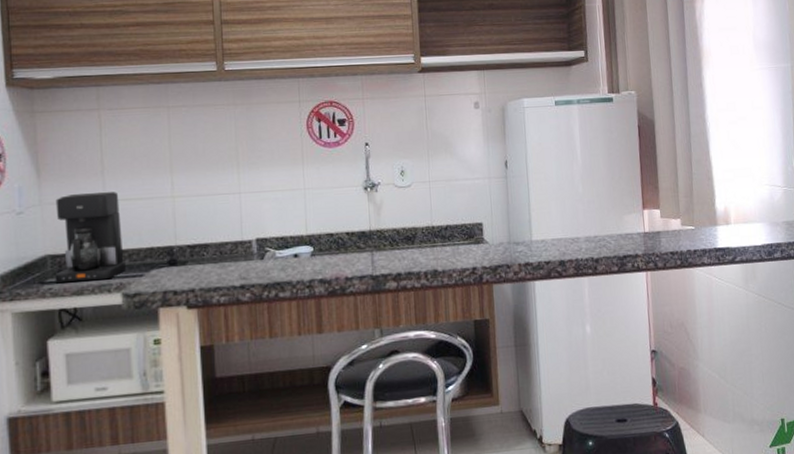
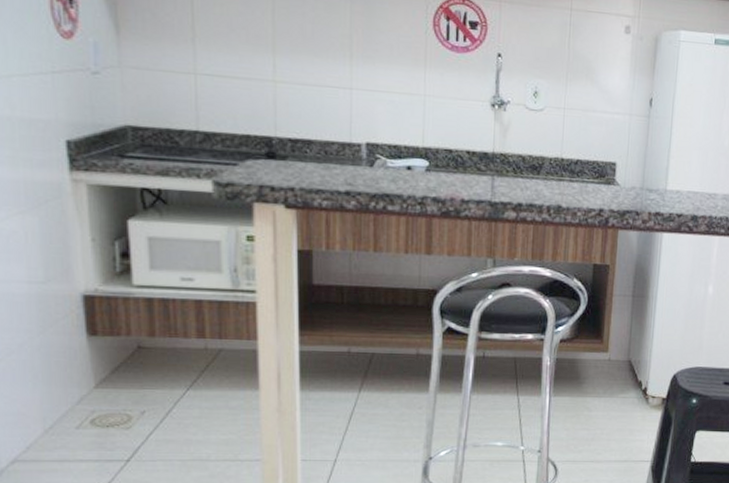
coffee maker: present [55,192,126,284] -> none [136,60,218,163]

